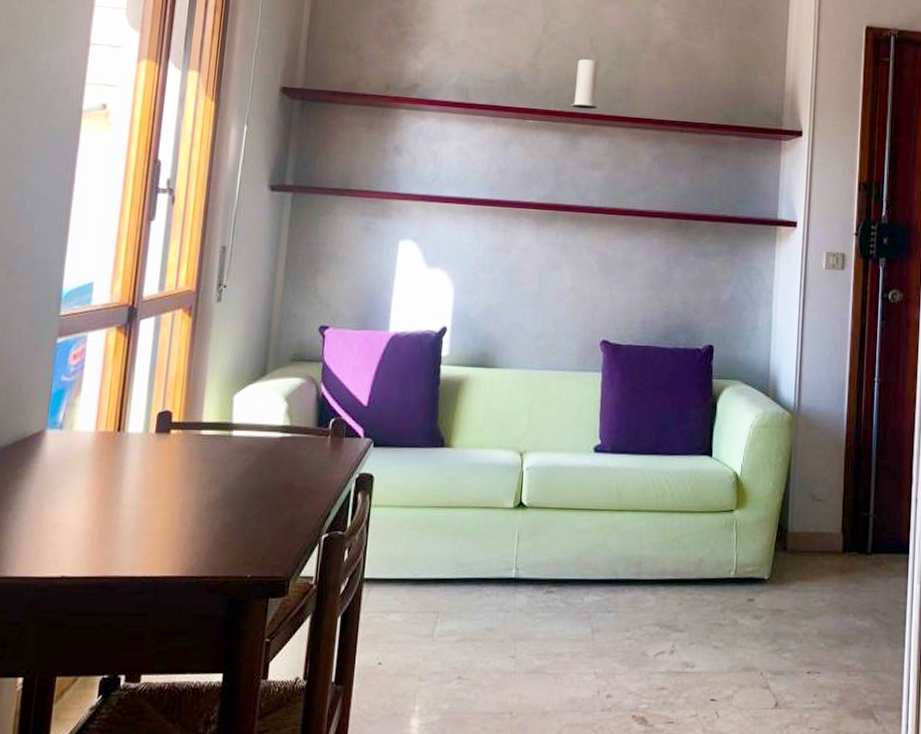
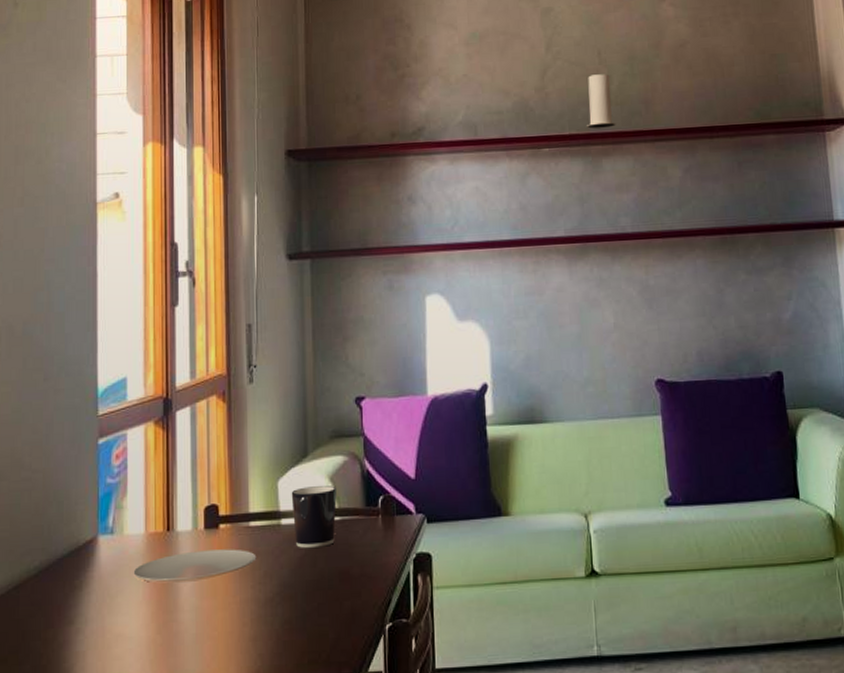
plate: none [78,452,205,482] -> present [133,549,257,584]
mug: none [244,403,290,461] -> present [291,485,337,549]

